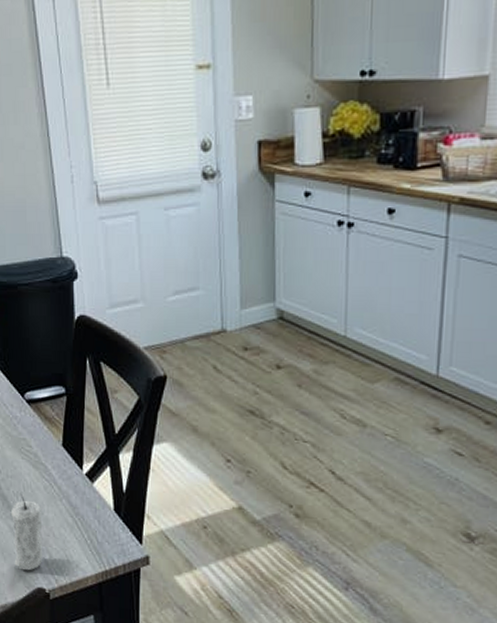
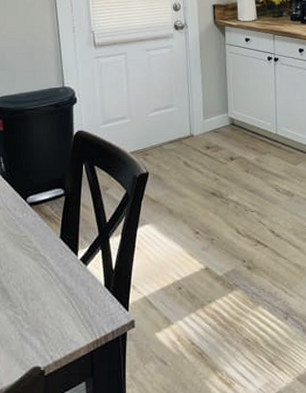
candle: present [10,494,43,571] -> none [9,285,40,354]

